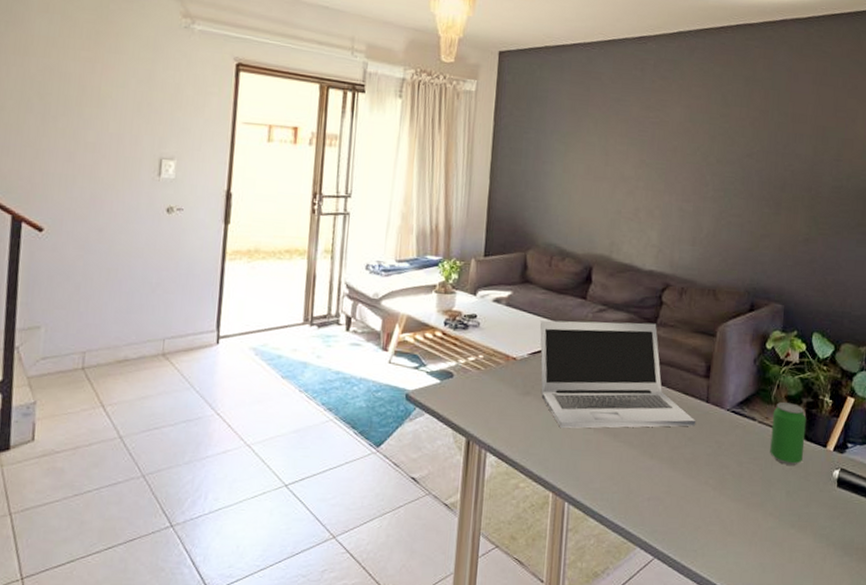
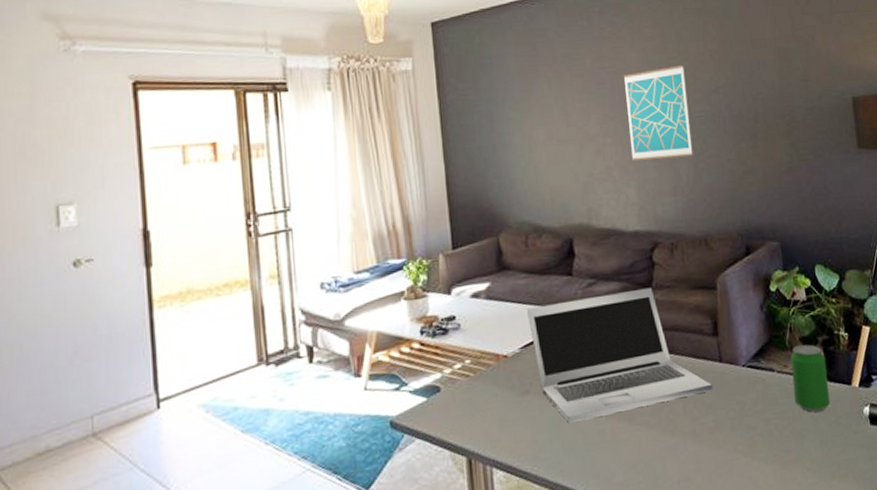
wall art: none [659,126,724,213] -> present [623,64,693,161]

